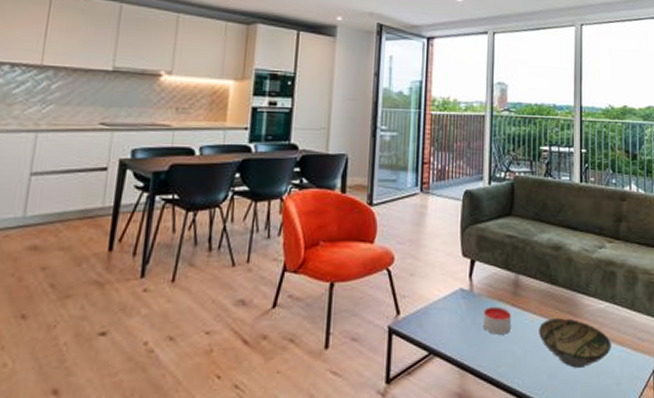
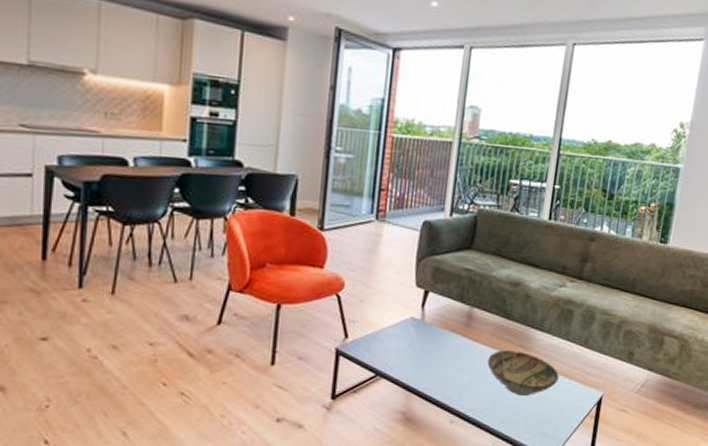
candle: present [483,306,511,335] -> none [432,335,461,362]

